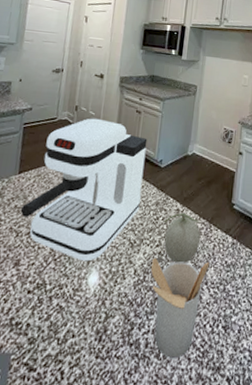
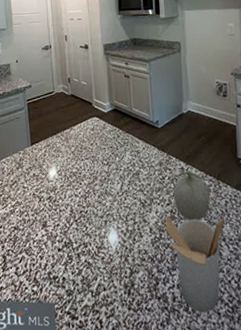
coffee maker: present [20,118,148,262] -> none [38,87,144,222]

